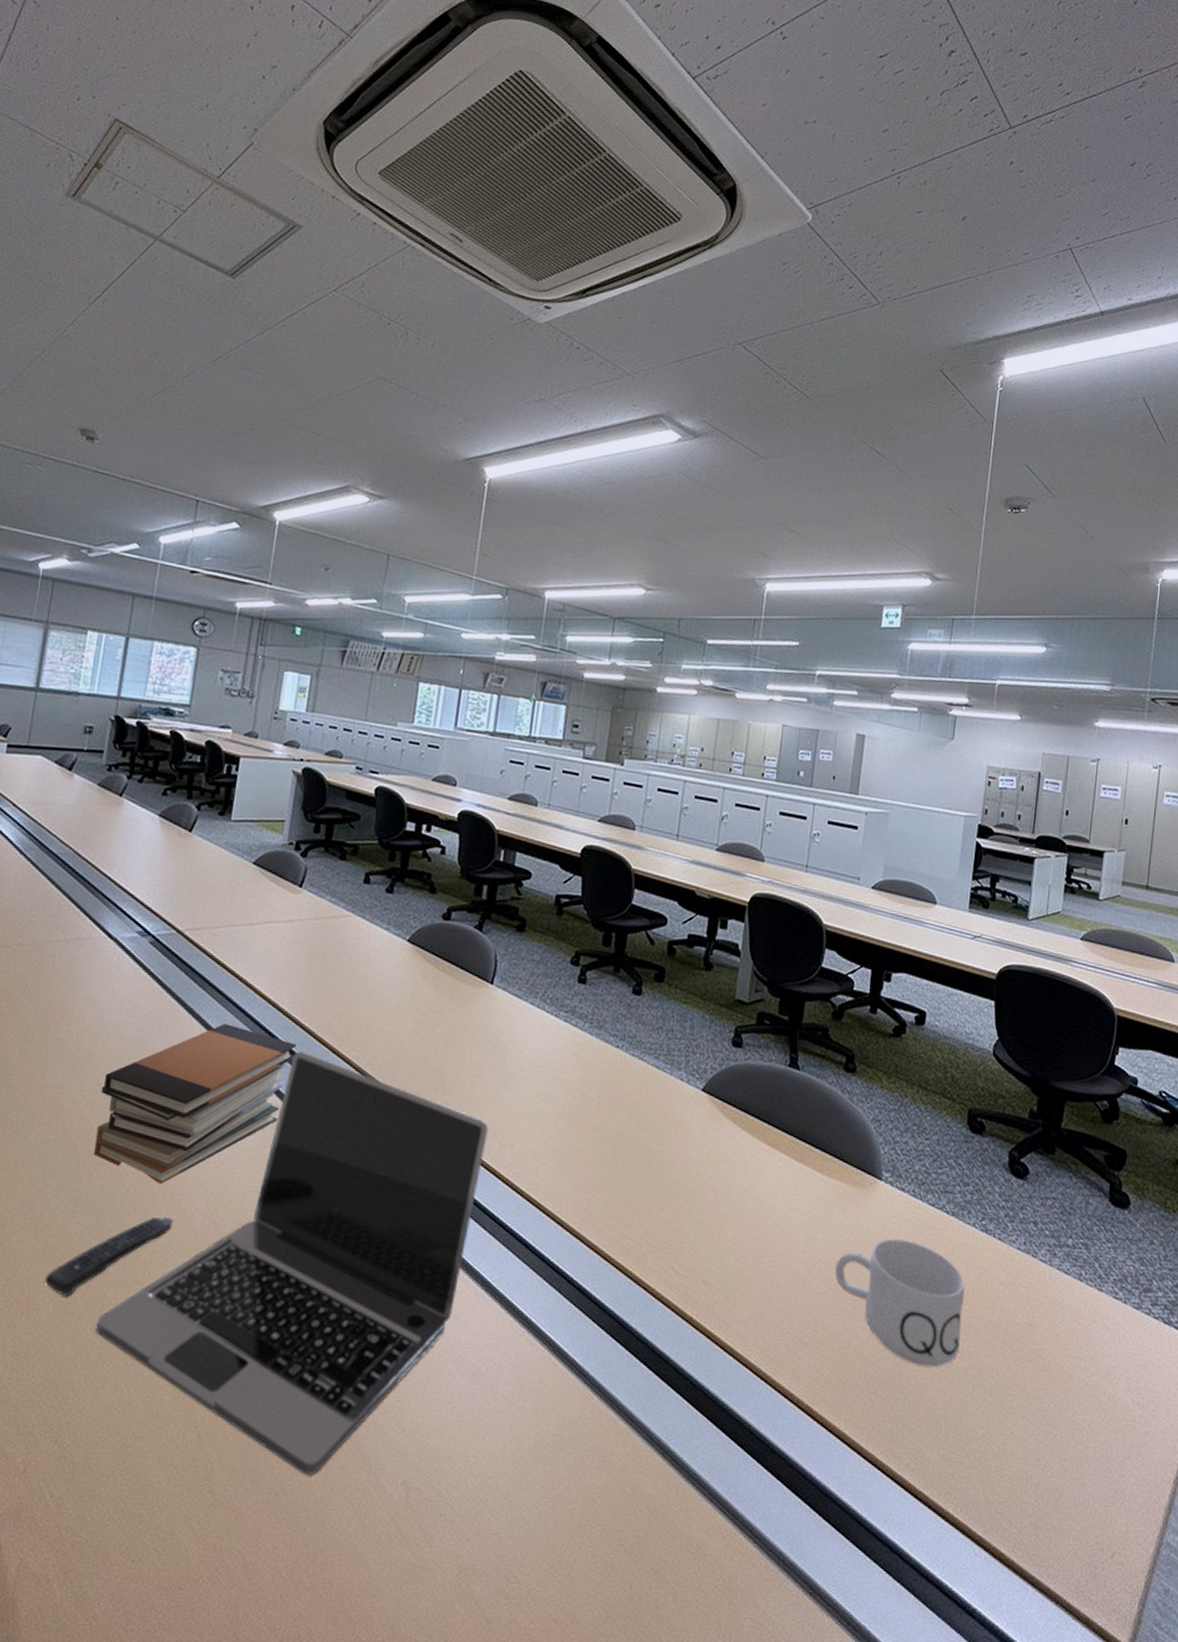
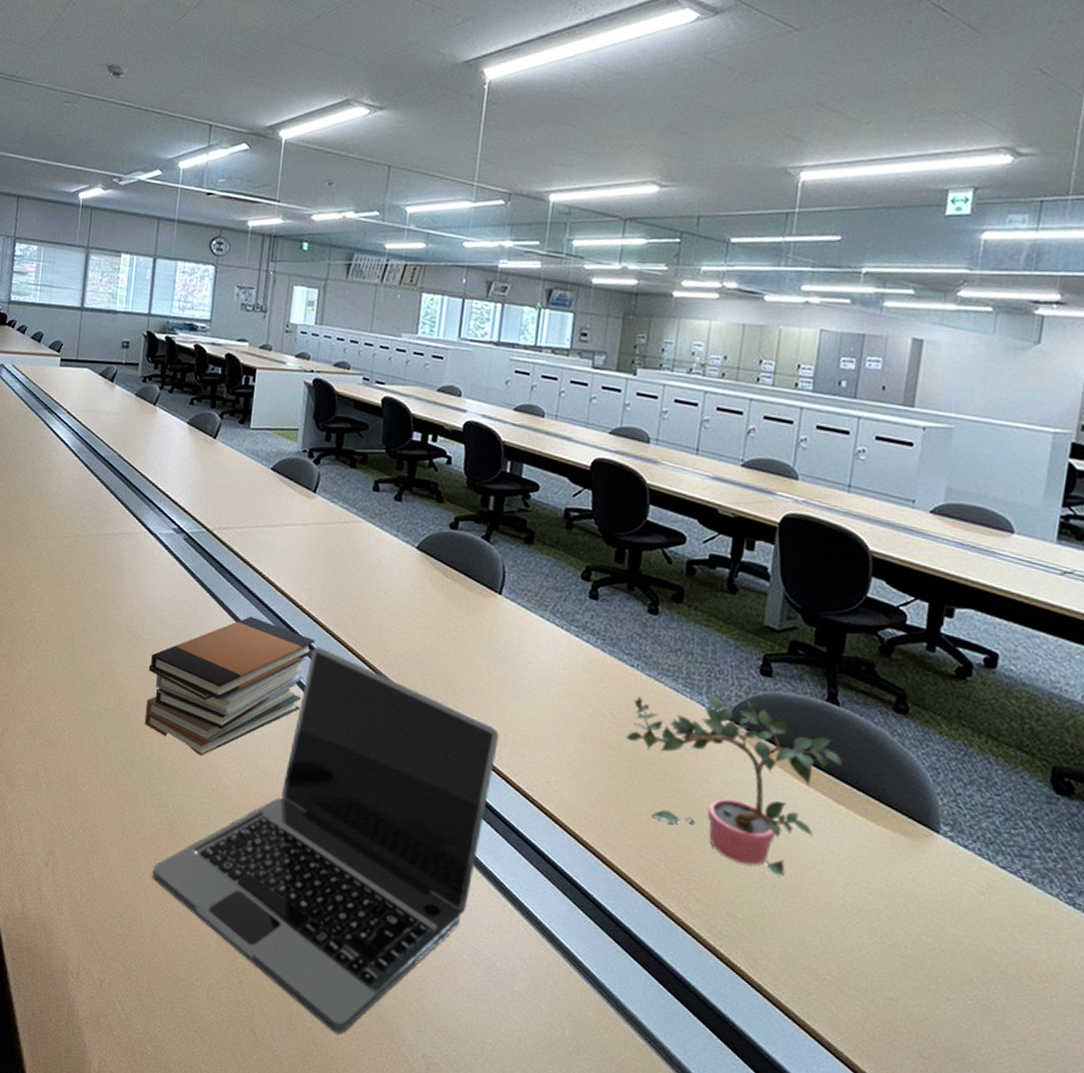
remote control: present [44,1217,173,1297] -> none [109,785,213,845]
potted plant: none [610,1069,803,1238] -> present [625,695,843,876]
mug: present [835,1238,965,1368] -> none [881,897,1045,1044]

